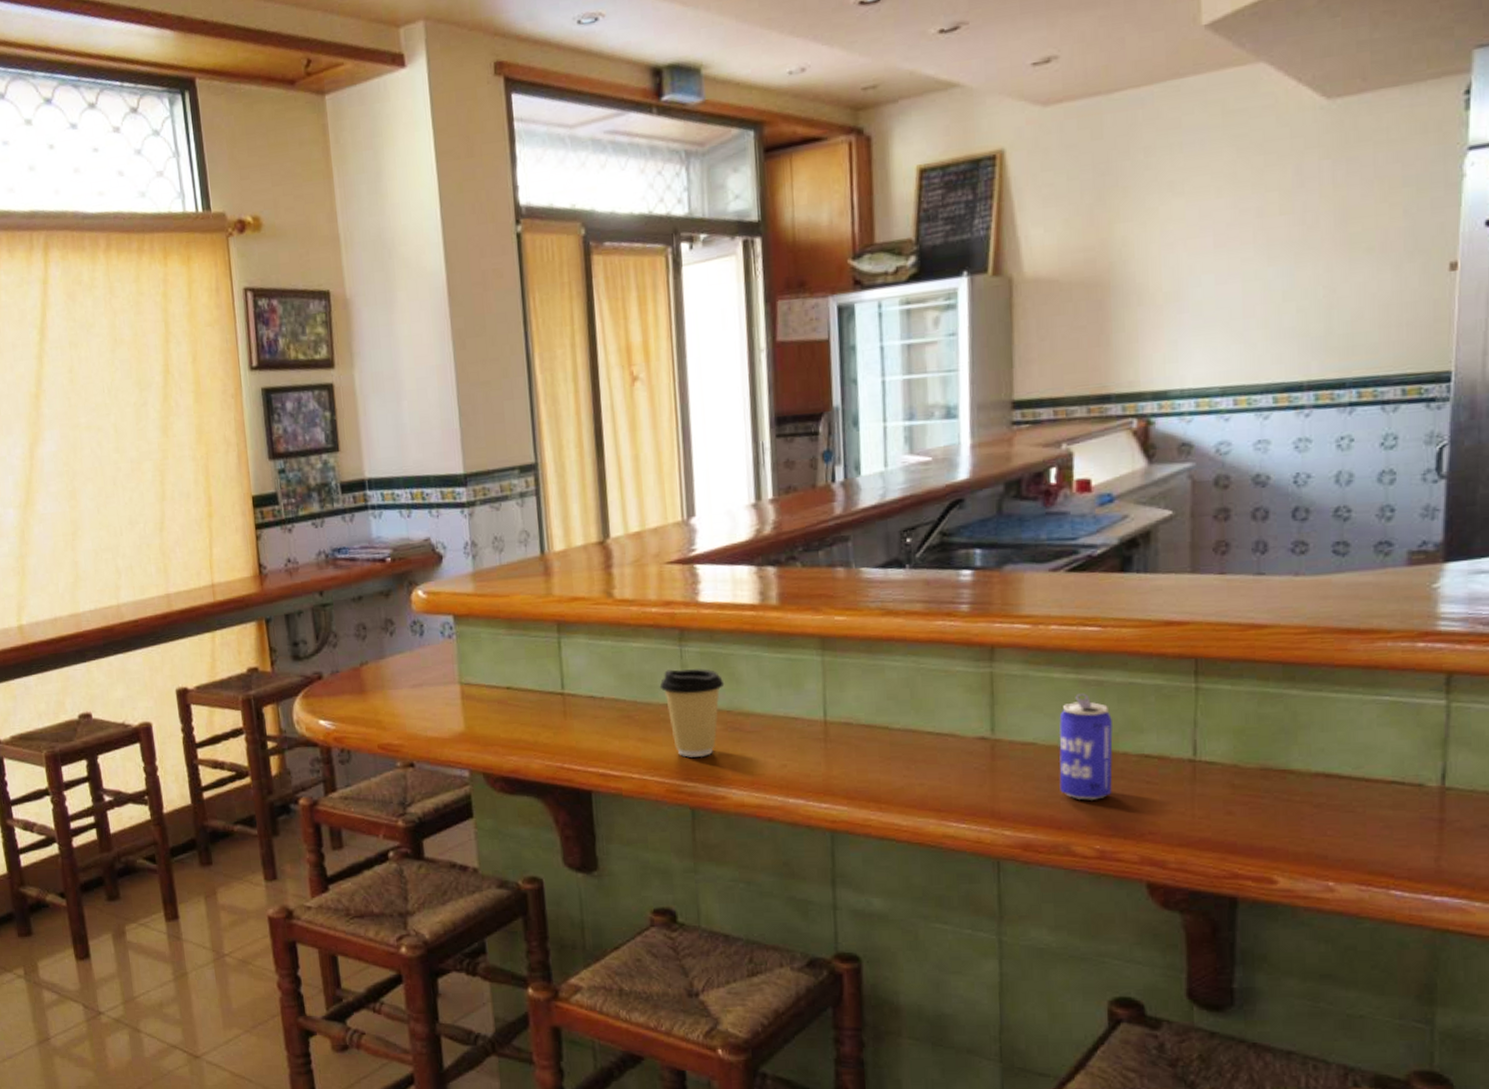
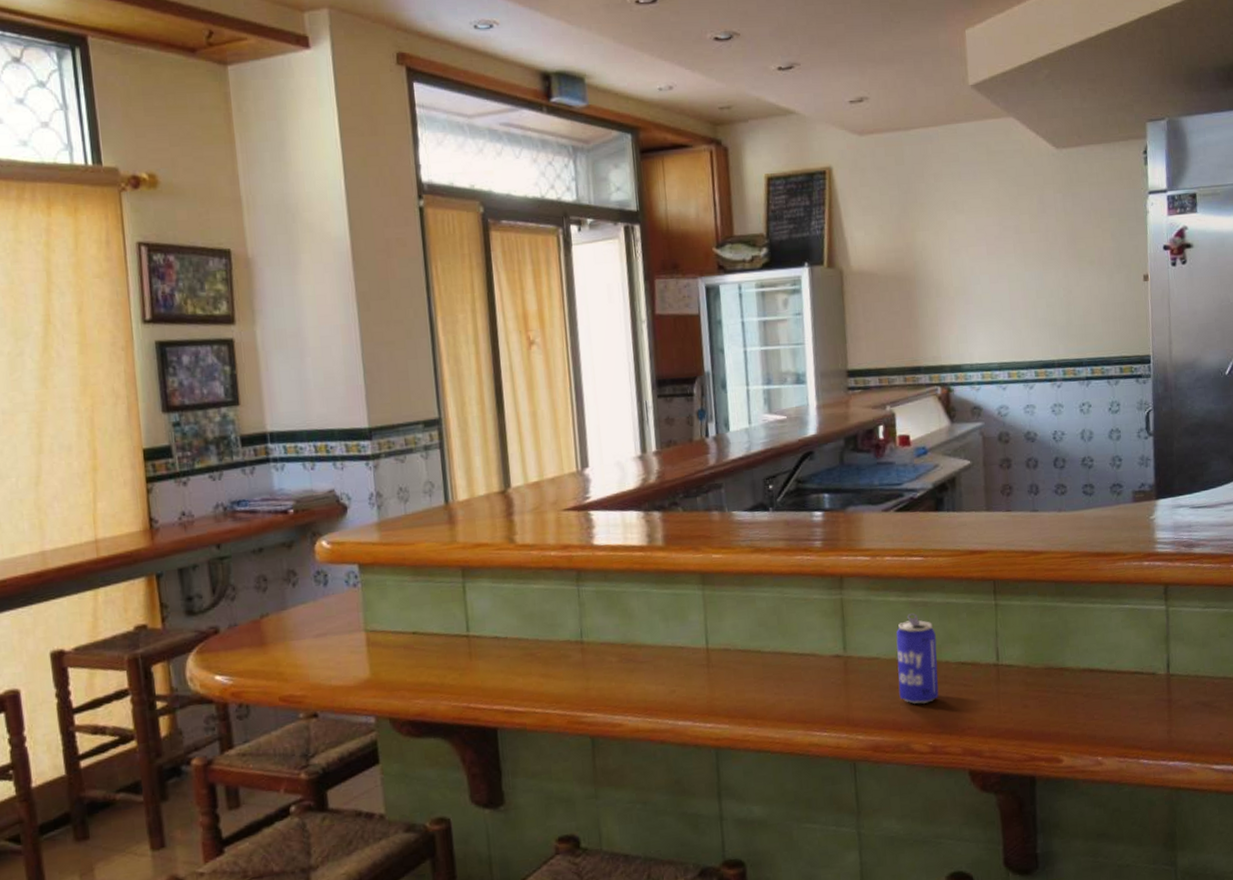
coffee cup: present [659,669,725,758] -> none [559,606,619,690]

